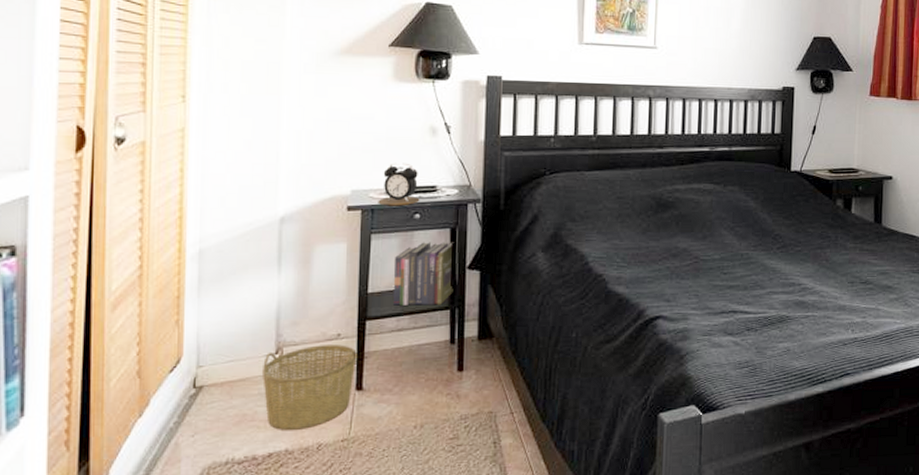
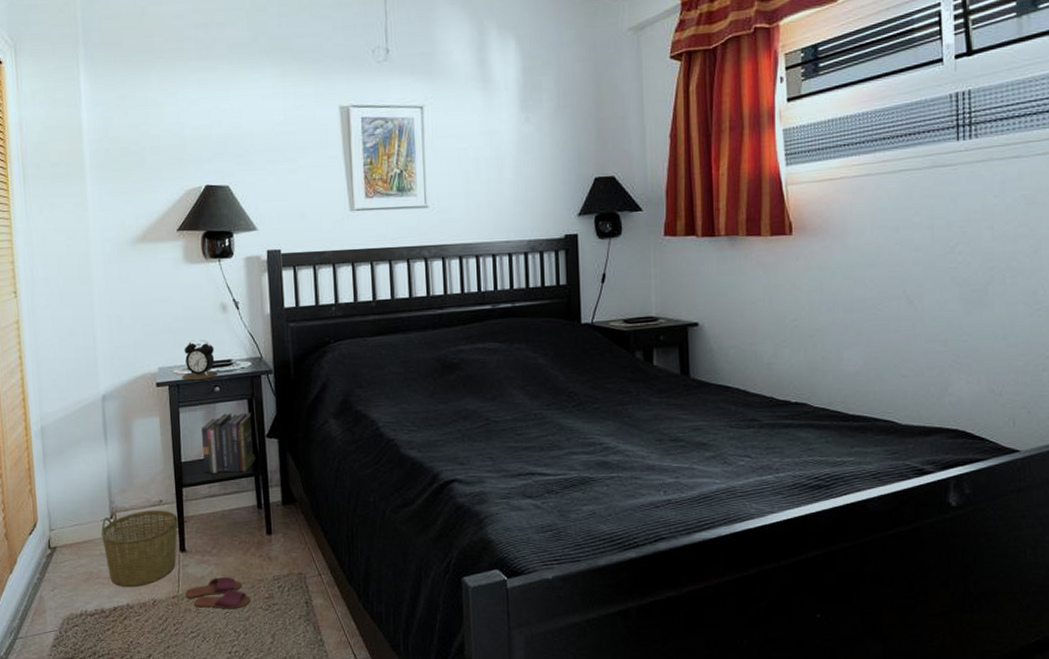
slippers: none [357,417,433,451] -> present [185,577,251,608]

